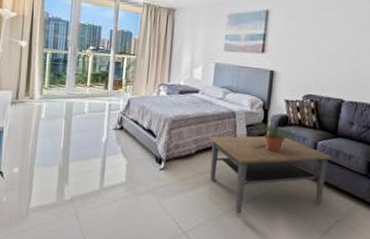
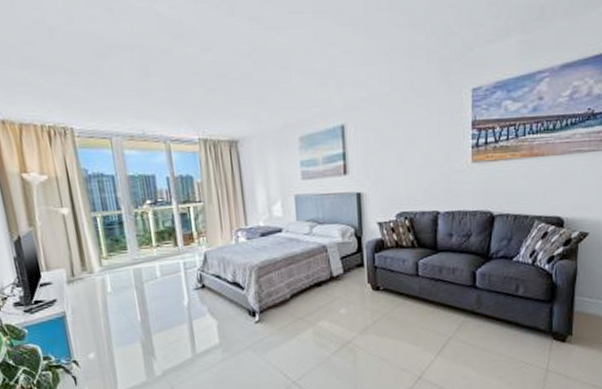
coffee table: present [209,135,333,214] -> none [302,261,436,352]
potted plant: present [250,119,301,152] -> none [344,248,400,281]

